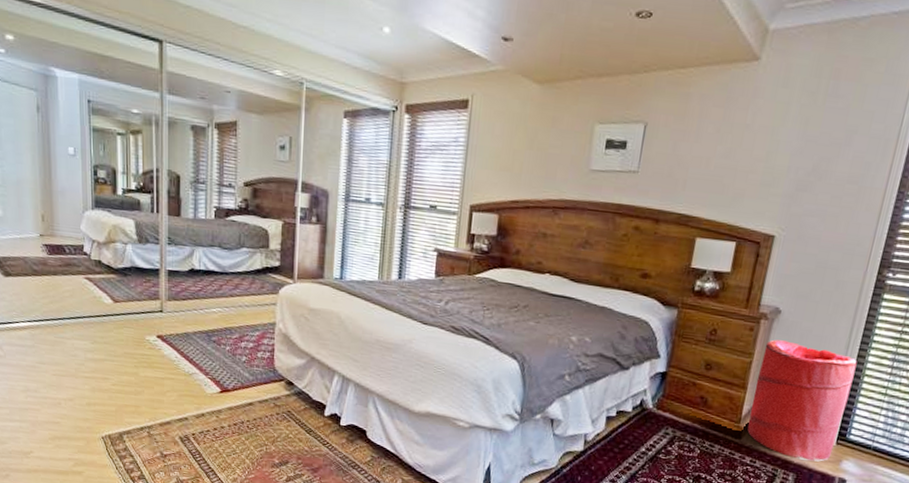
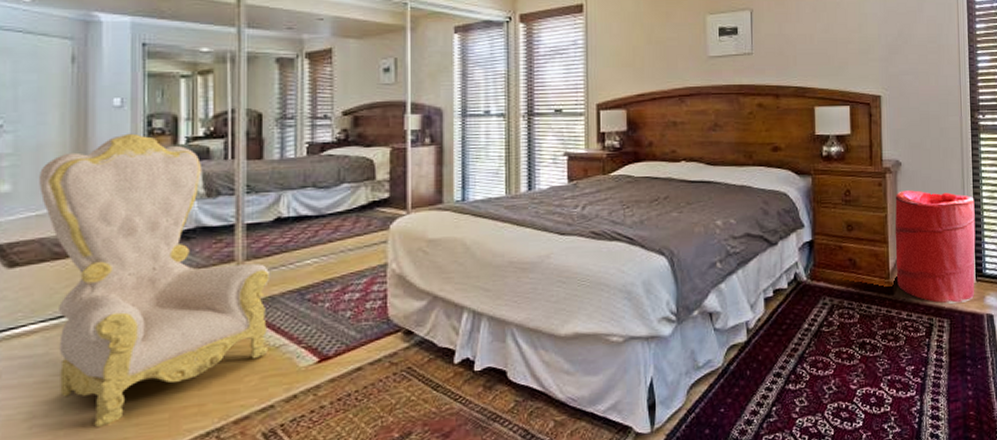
armchair: none [20,179,186,408] -> present [39,133,271,428]

